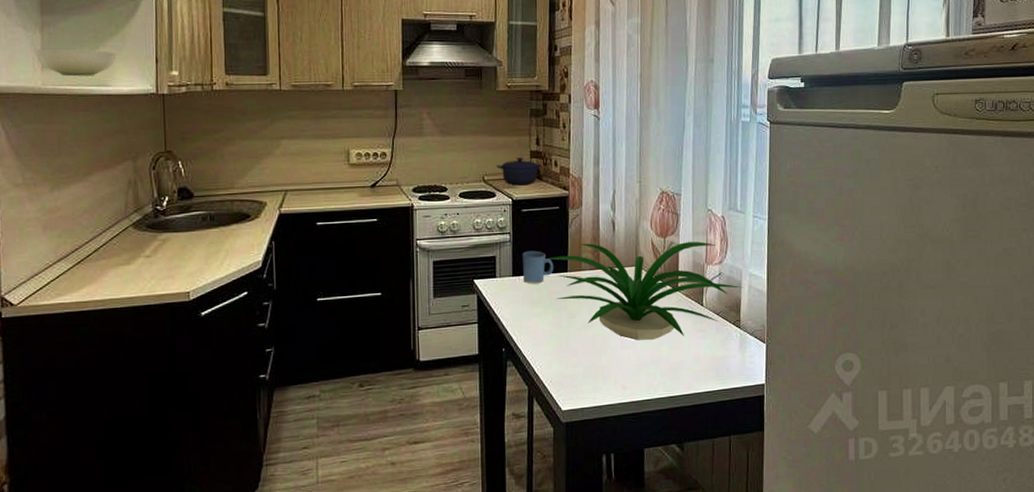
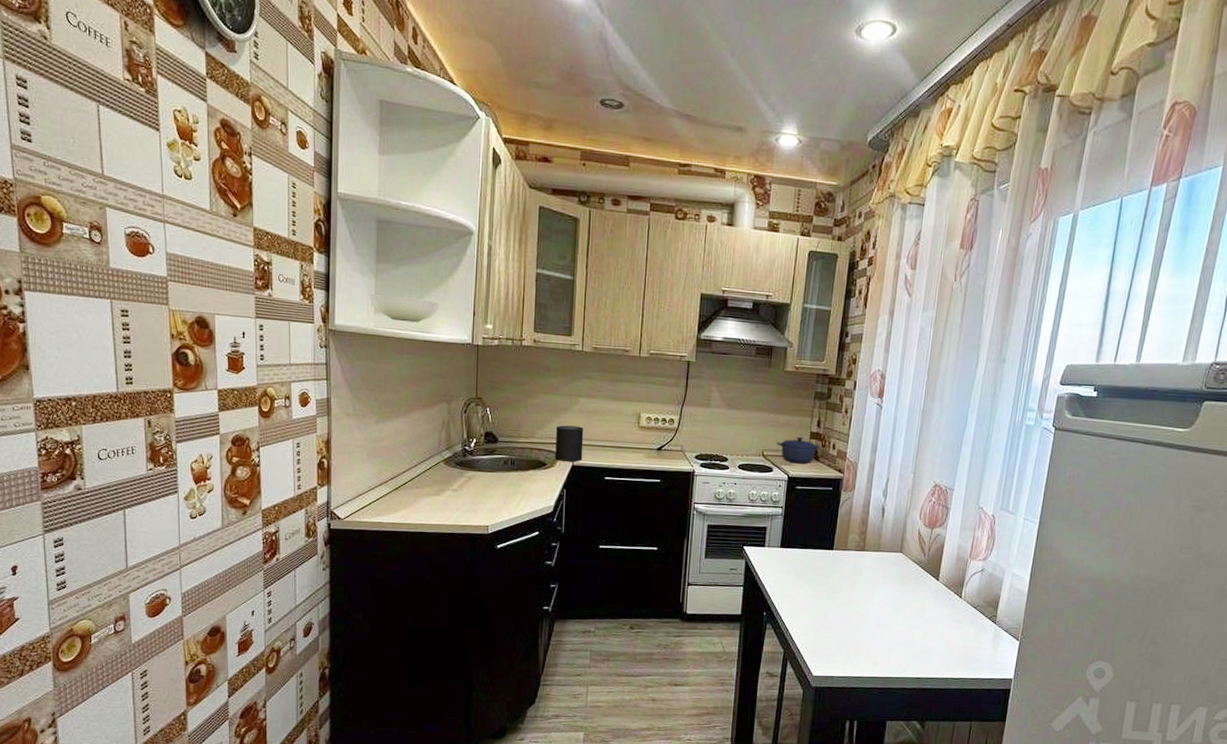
pen holder: none [258,171,290,212] -> present [555,425,584,463]
mug: present [522,250,554,284] -> none [790,525,821,558]
plant: present [545,242,743,341] -> none [813,525,1004,624]

